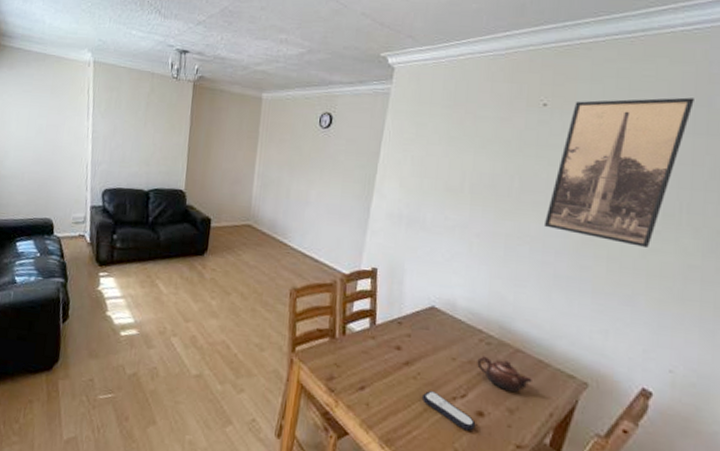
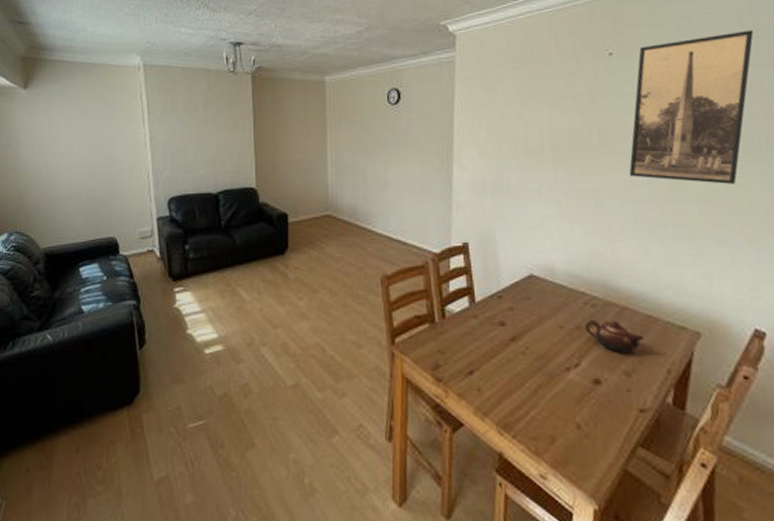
remote control: present [421,391,476,431] -> none [534,365,595,402]

